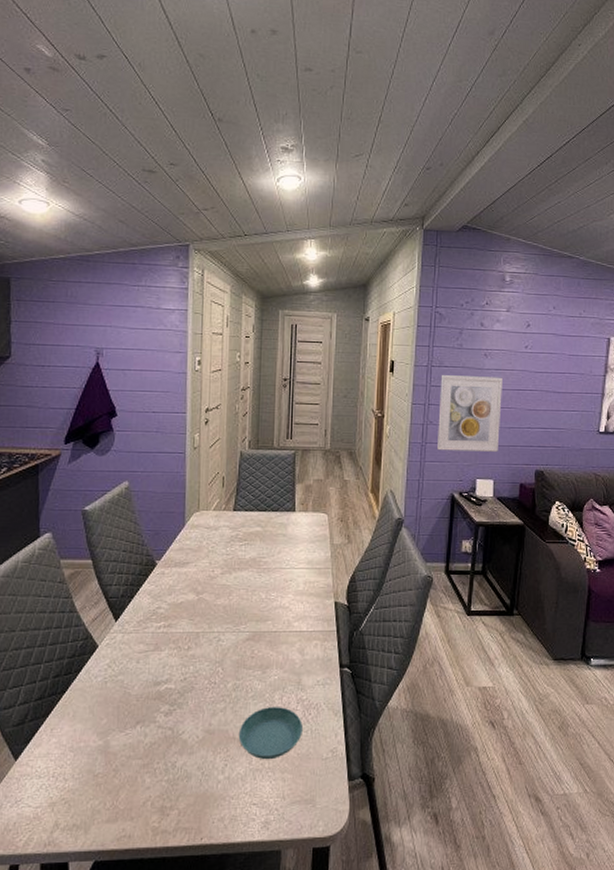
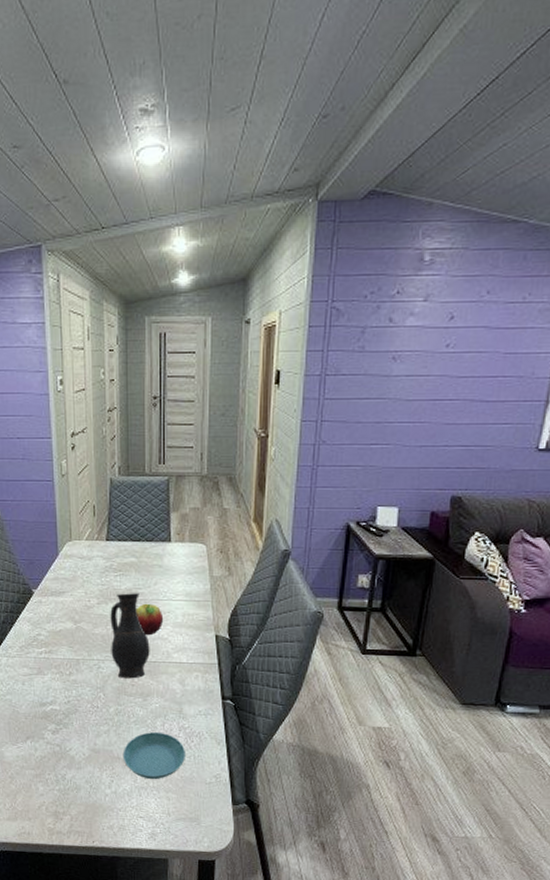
jug: none [232,562,271,651] -> present [110,593,150,679]
fruit: none [259,572,286,605] -> present [135,603,164,636]
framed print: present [437,375,502,452] -> none [331,385,415,475]

